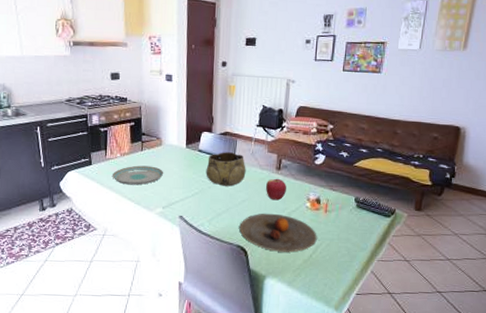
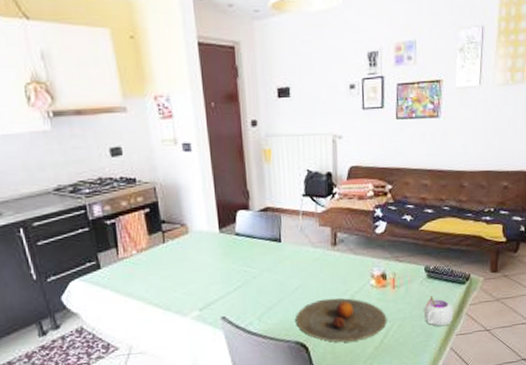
plate: present [113,165,163,185] -> none [130,260,195,288]
decorative bowl: present [206,152,246,187] -> none [247,231,296,274]
apple: present [266,178,286,201] -> none [322,256,346,283]
mug: none [349,223,377,251] -> present [423,295,454,327]

